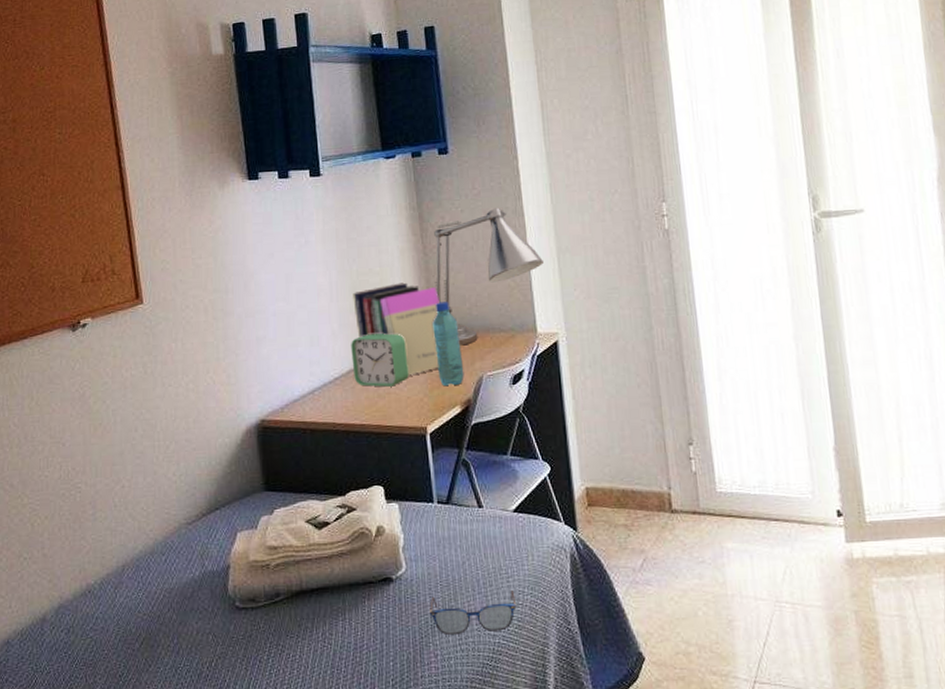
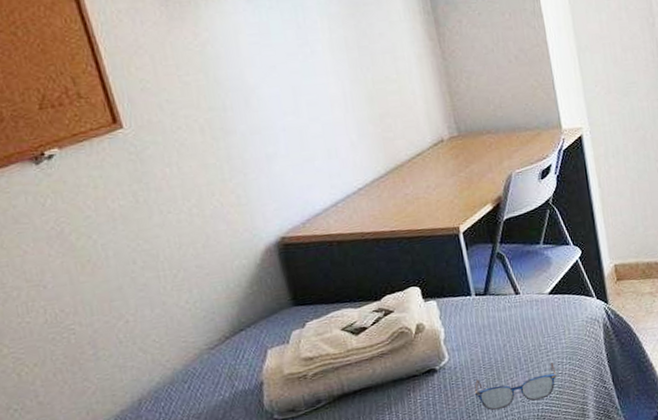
alarm clock: present [351,333,409,387] -> none [372,140,437,194]
books: present [353,282,440,375] -> none [370,88,468,179]
water bottle: present [431,301,464,387] -> none [456,105,493,187]
desk lamp: present [434,207,543,346] -> none [452,9,565,147]

